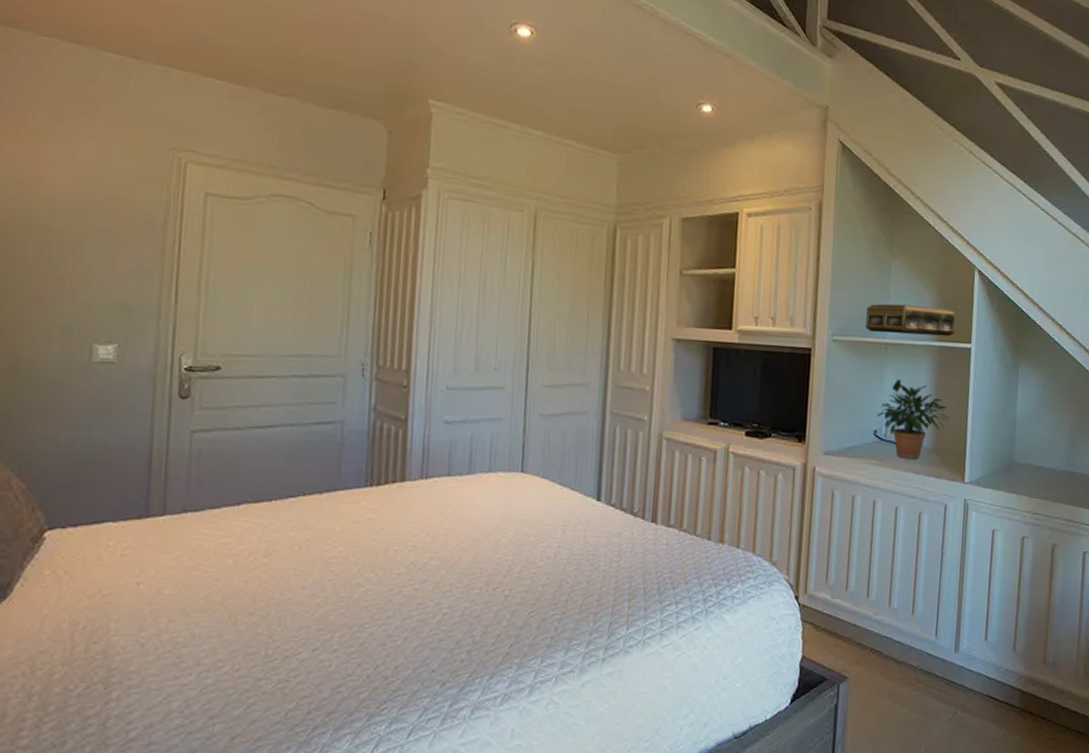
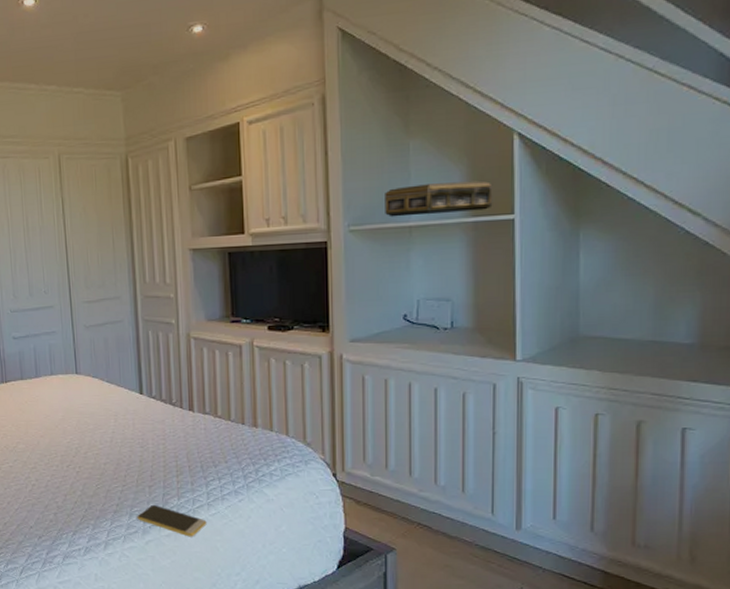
smartphone: none [575,635,657,675] -> present [137,504,207,537]
potted plant: present [876,380,952,459] -> none [404,262,495,340]

